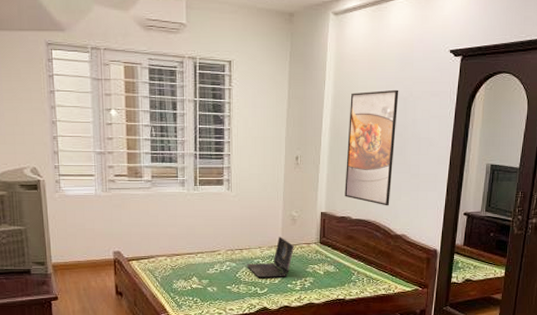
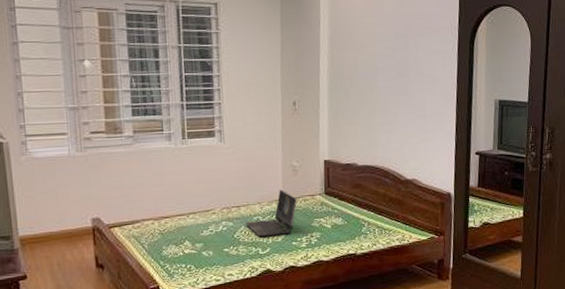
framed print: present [344,89,399,206] -> none [347,27,399,150]

